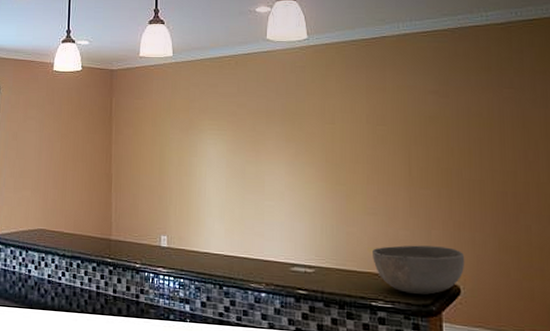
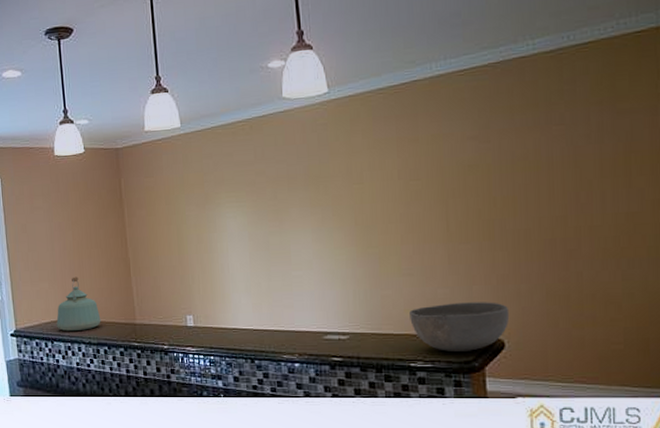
kettle: none [33,187,78,243] -> present [56,276,101,332]

